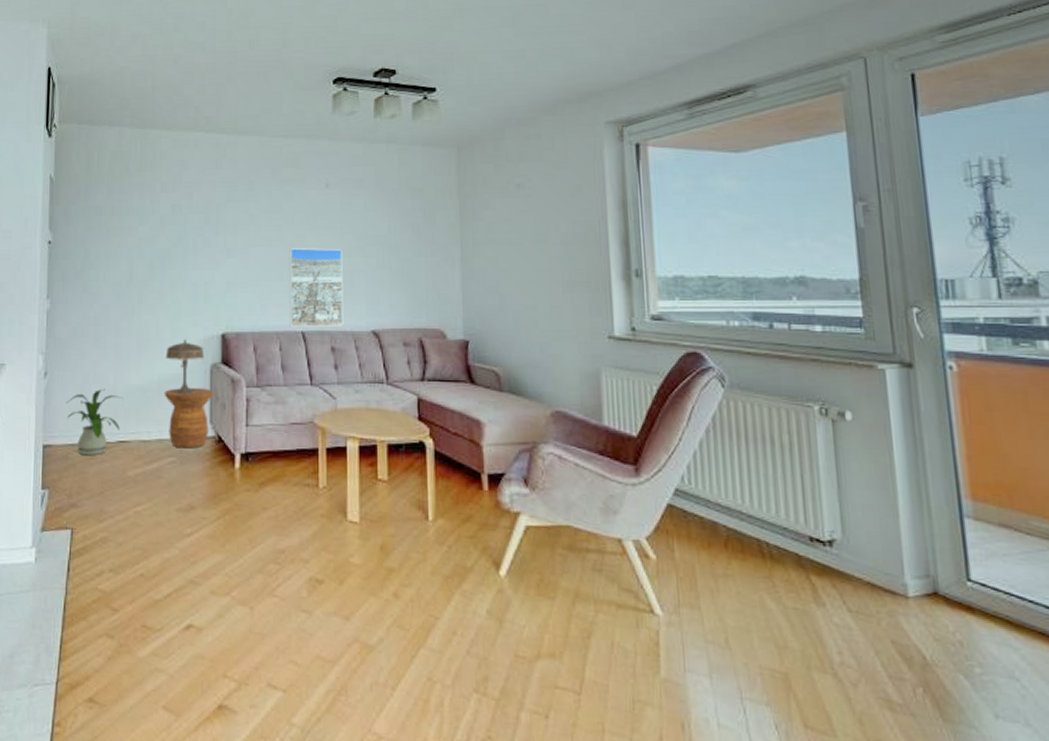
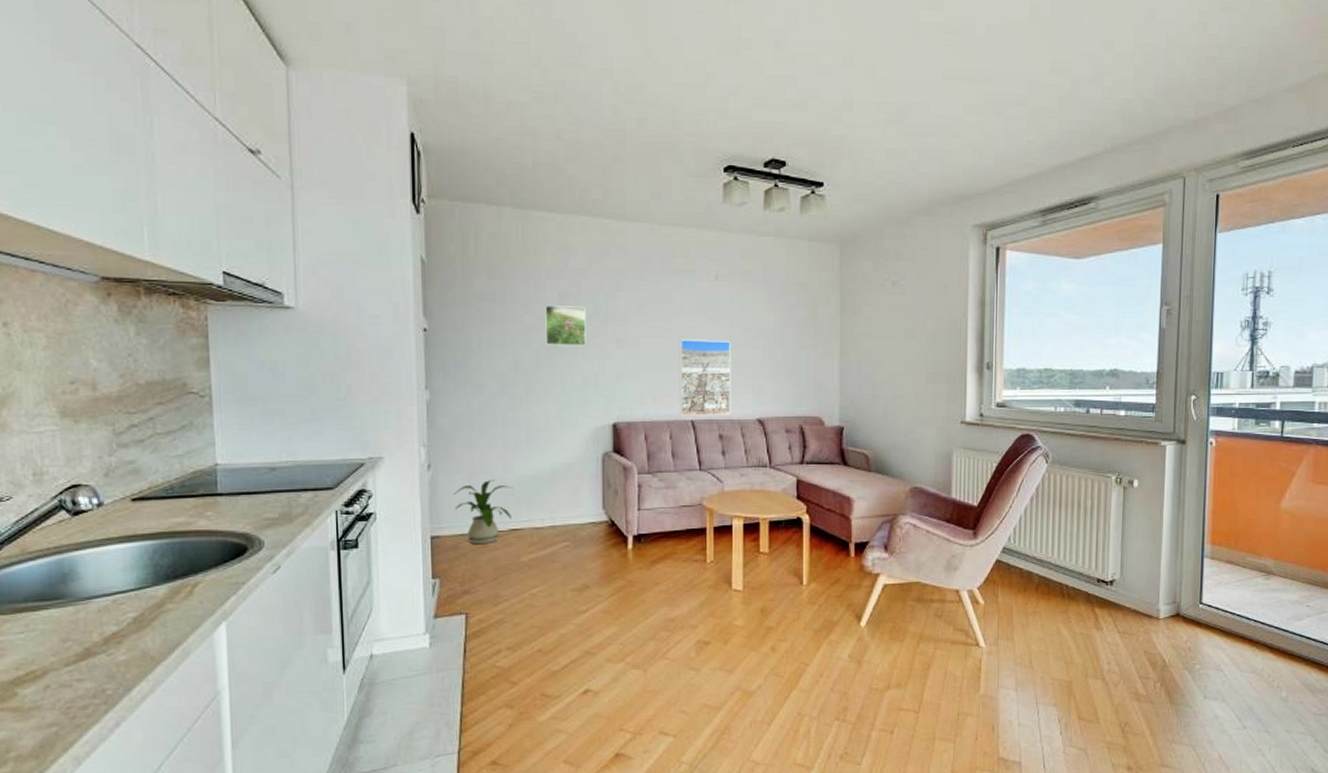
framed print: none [159,216,197,256] -> present [545,304,586,346]
side table: present [163,388,214,449] -> none [555,476,607,533]
table lamp: present [165,339,205,394] -> none [556,429,596,482]

